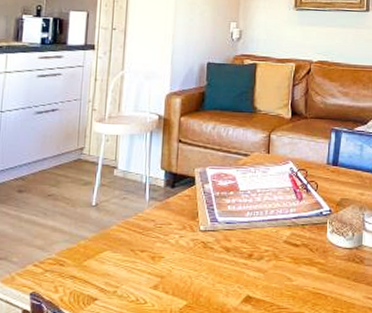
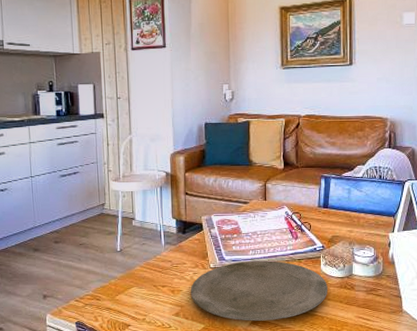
plate: none [173,224,334,299] -> present [190,260,327,321]

